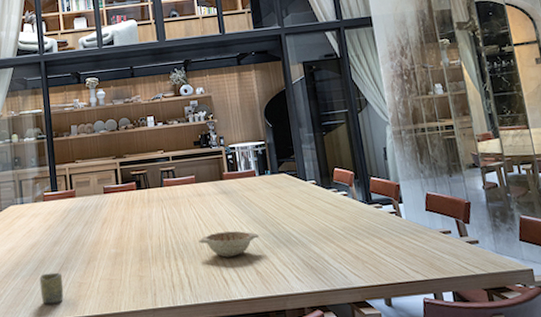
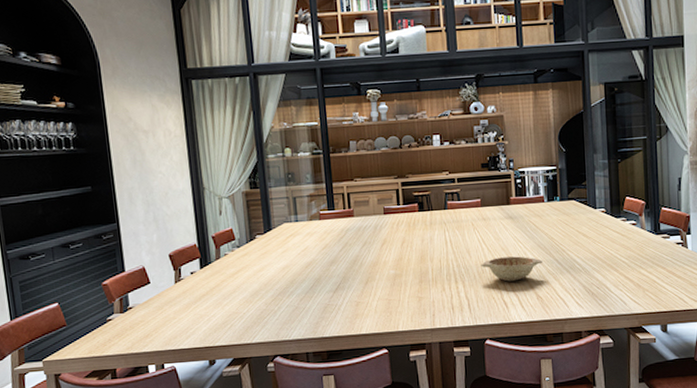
cup: present [39,272,64,305] -> none [315,291,340,322]

